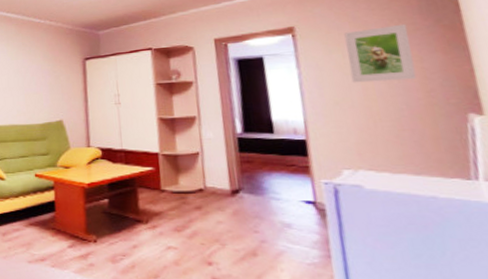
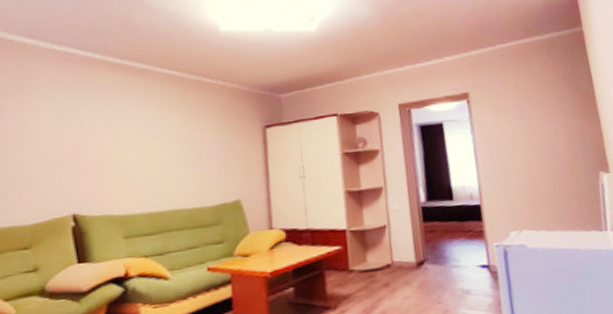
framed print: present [344,23,417,83] -> none [509,91,564,147]

